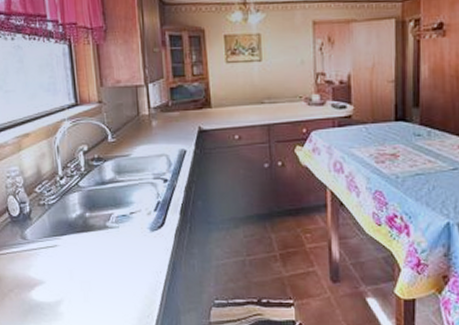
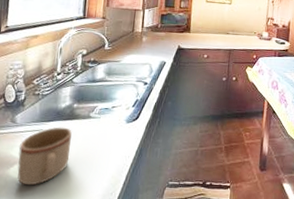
mug: none [36,241,93,310] -> present [17,127,72,186]

